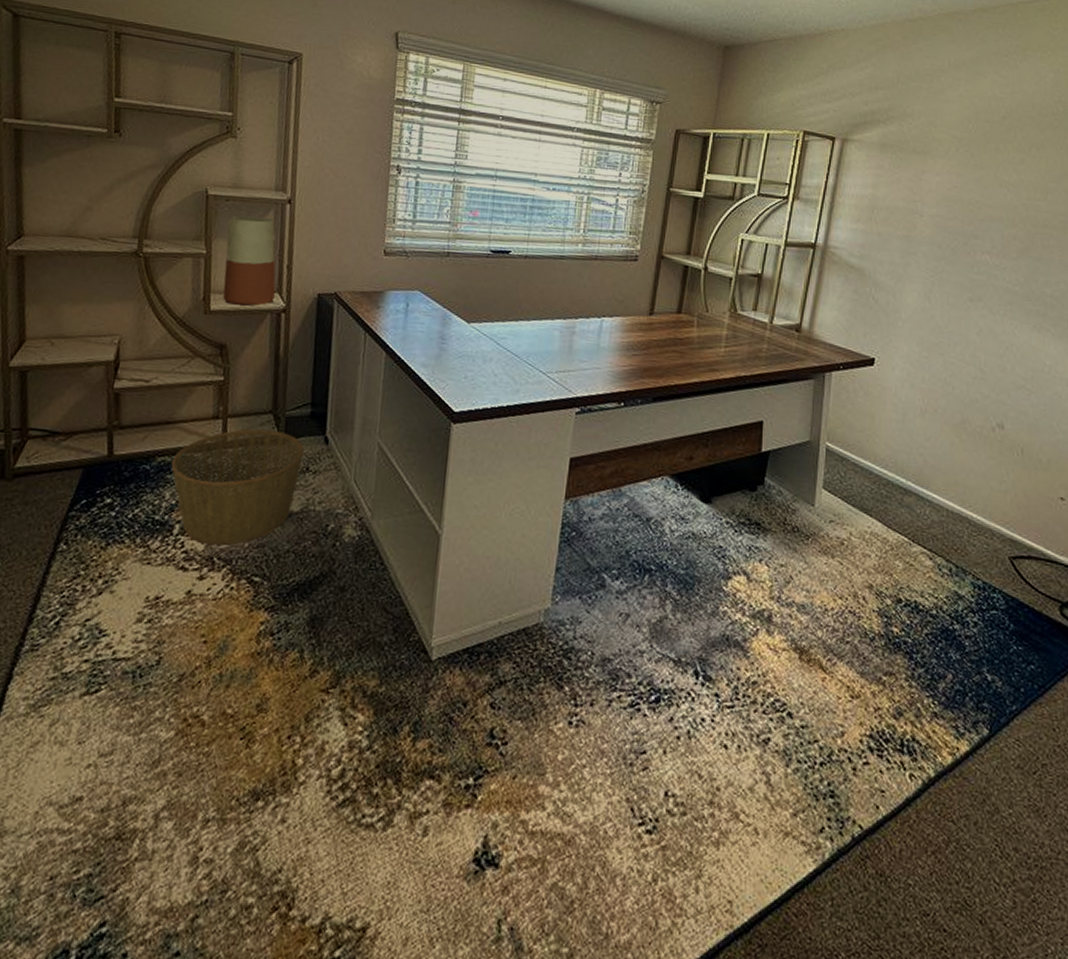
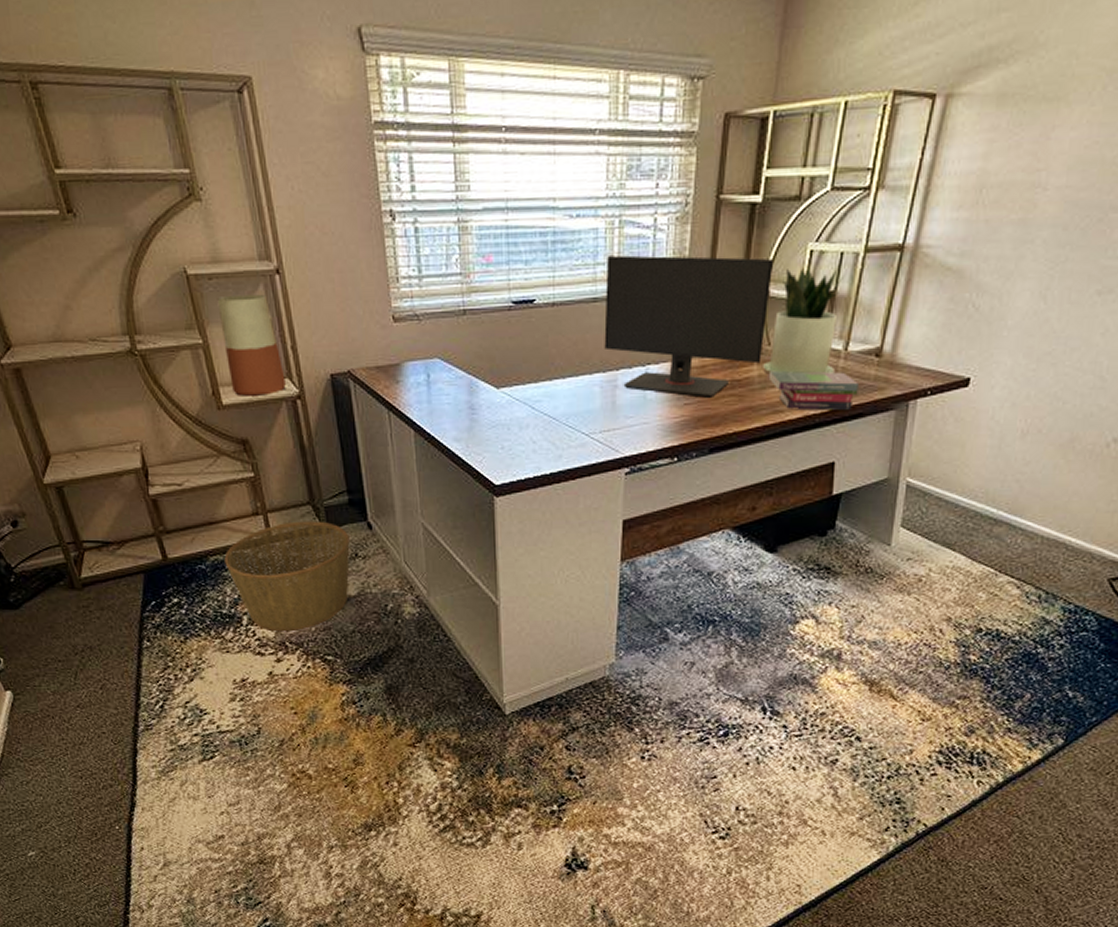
computer monitor: none [566,224,713,353] -> present [604,255,775,399]
planter: none [702,252,768,342] -> present [763,266,843,374]
books: none [706,335,782,376] -> present [768,371,858,411]

